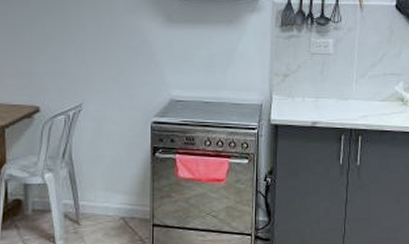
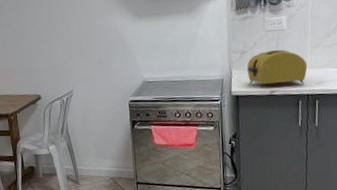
toaster: none [289,75,352,118] -> present [247,49,308,88]

